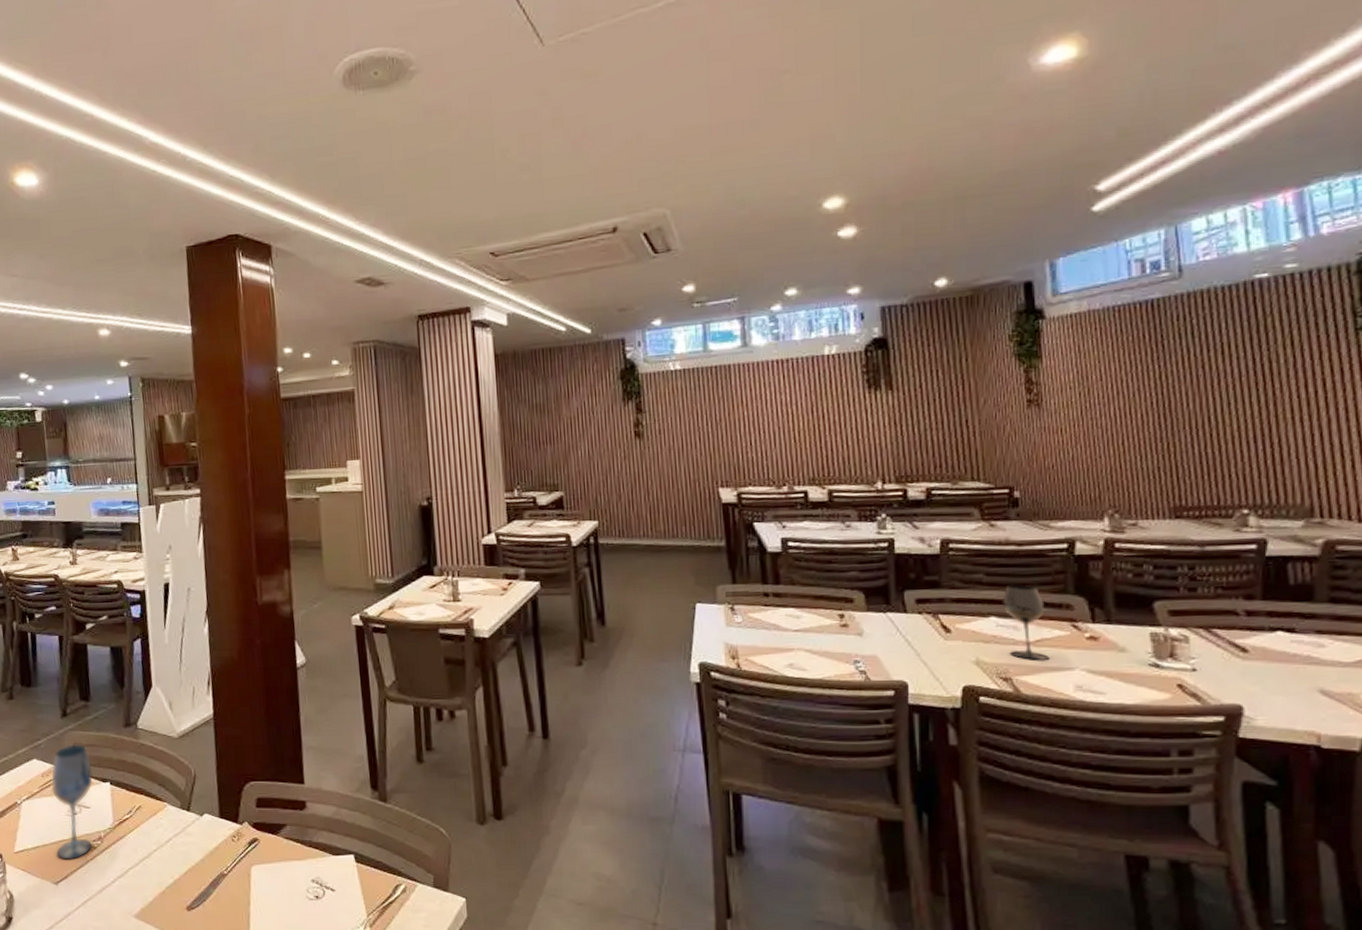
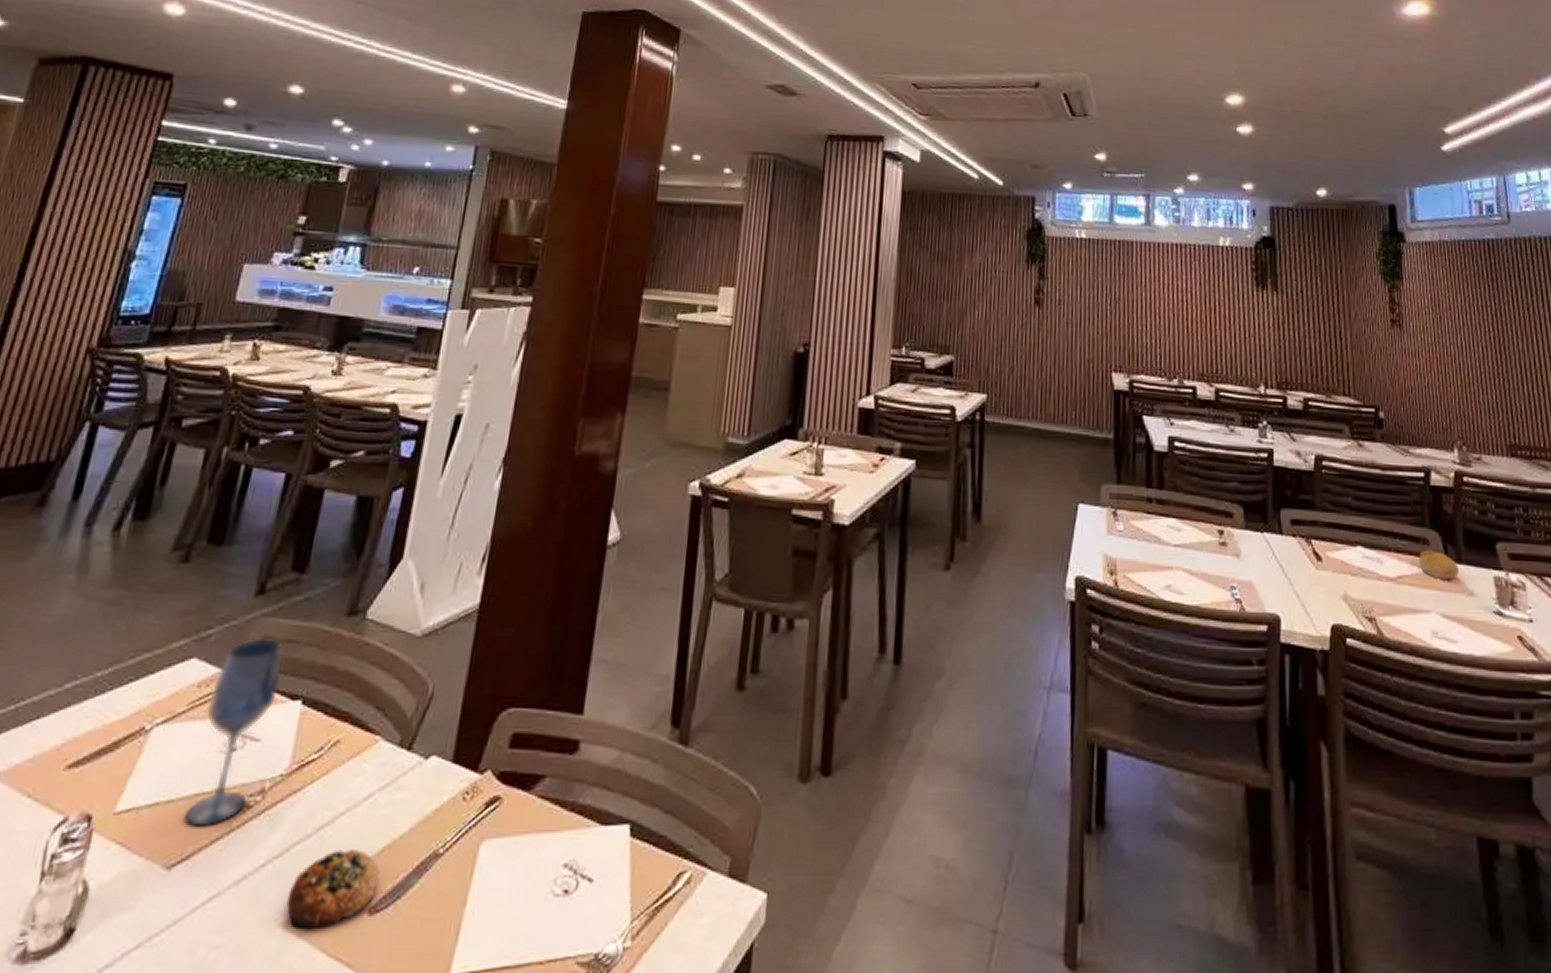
bread roll: none [133,872,189,919] -> present [286,849,380,930]
wineglass: present [1003,584,1049,660] -> none [1369,511,1409,600]
bread roll: none [1061,614,1108,639] -> present [1419,550,1459,579]

